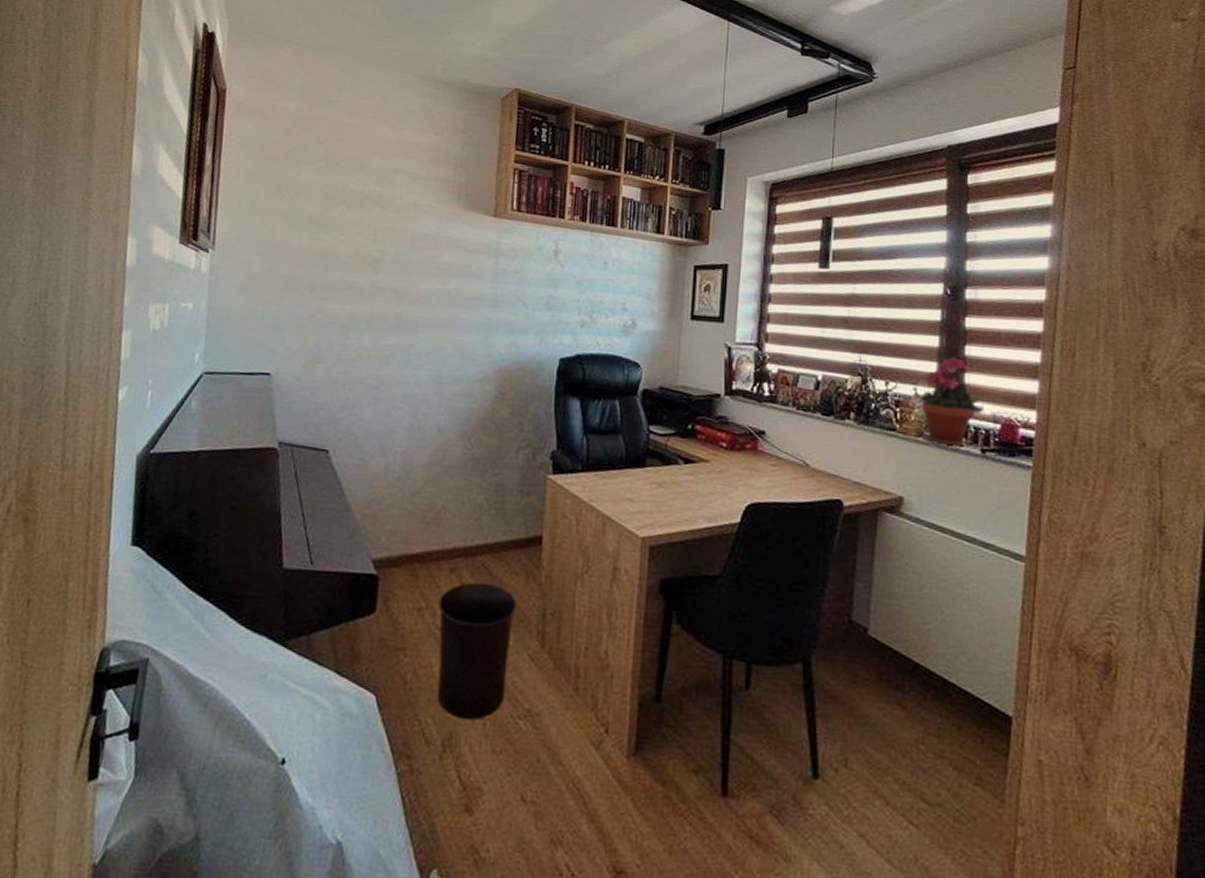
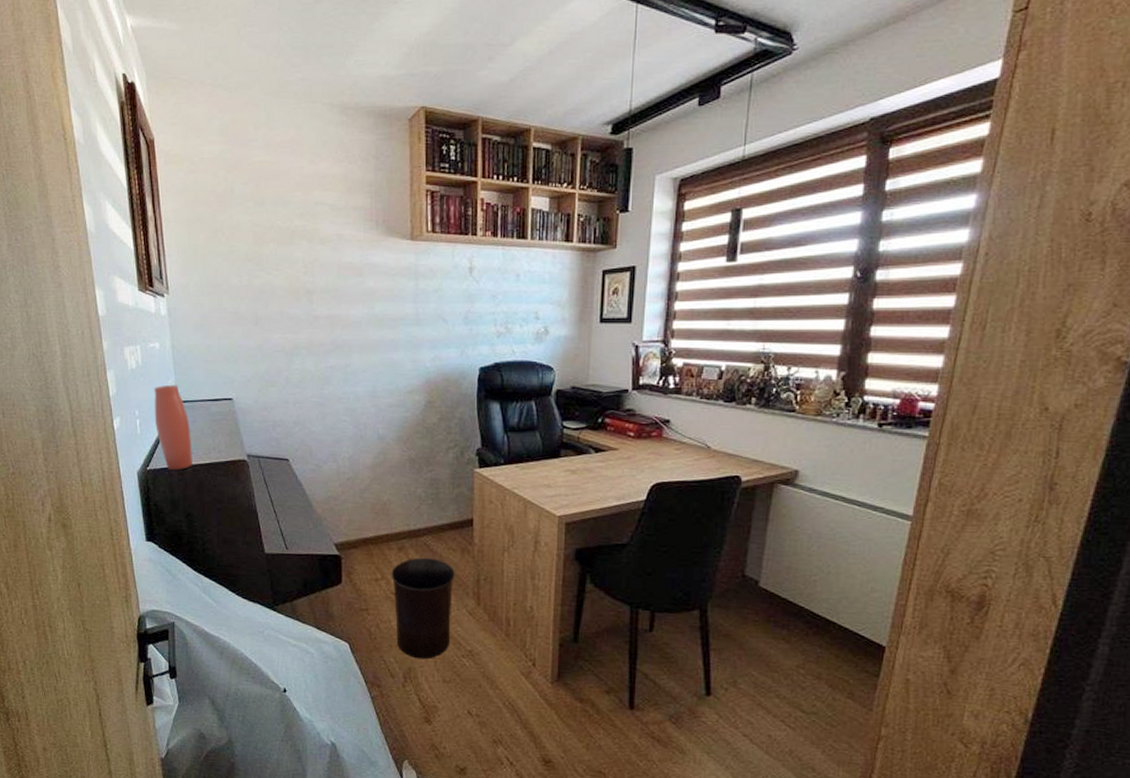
vase: none [170,351,214,457] -> present [154,384,192,471]
potted plant: present [914,357,984,449] -> none [816,339,885,424]

